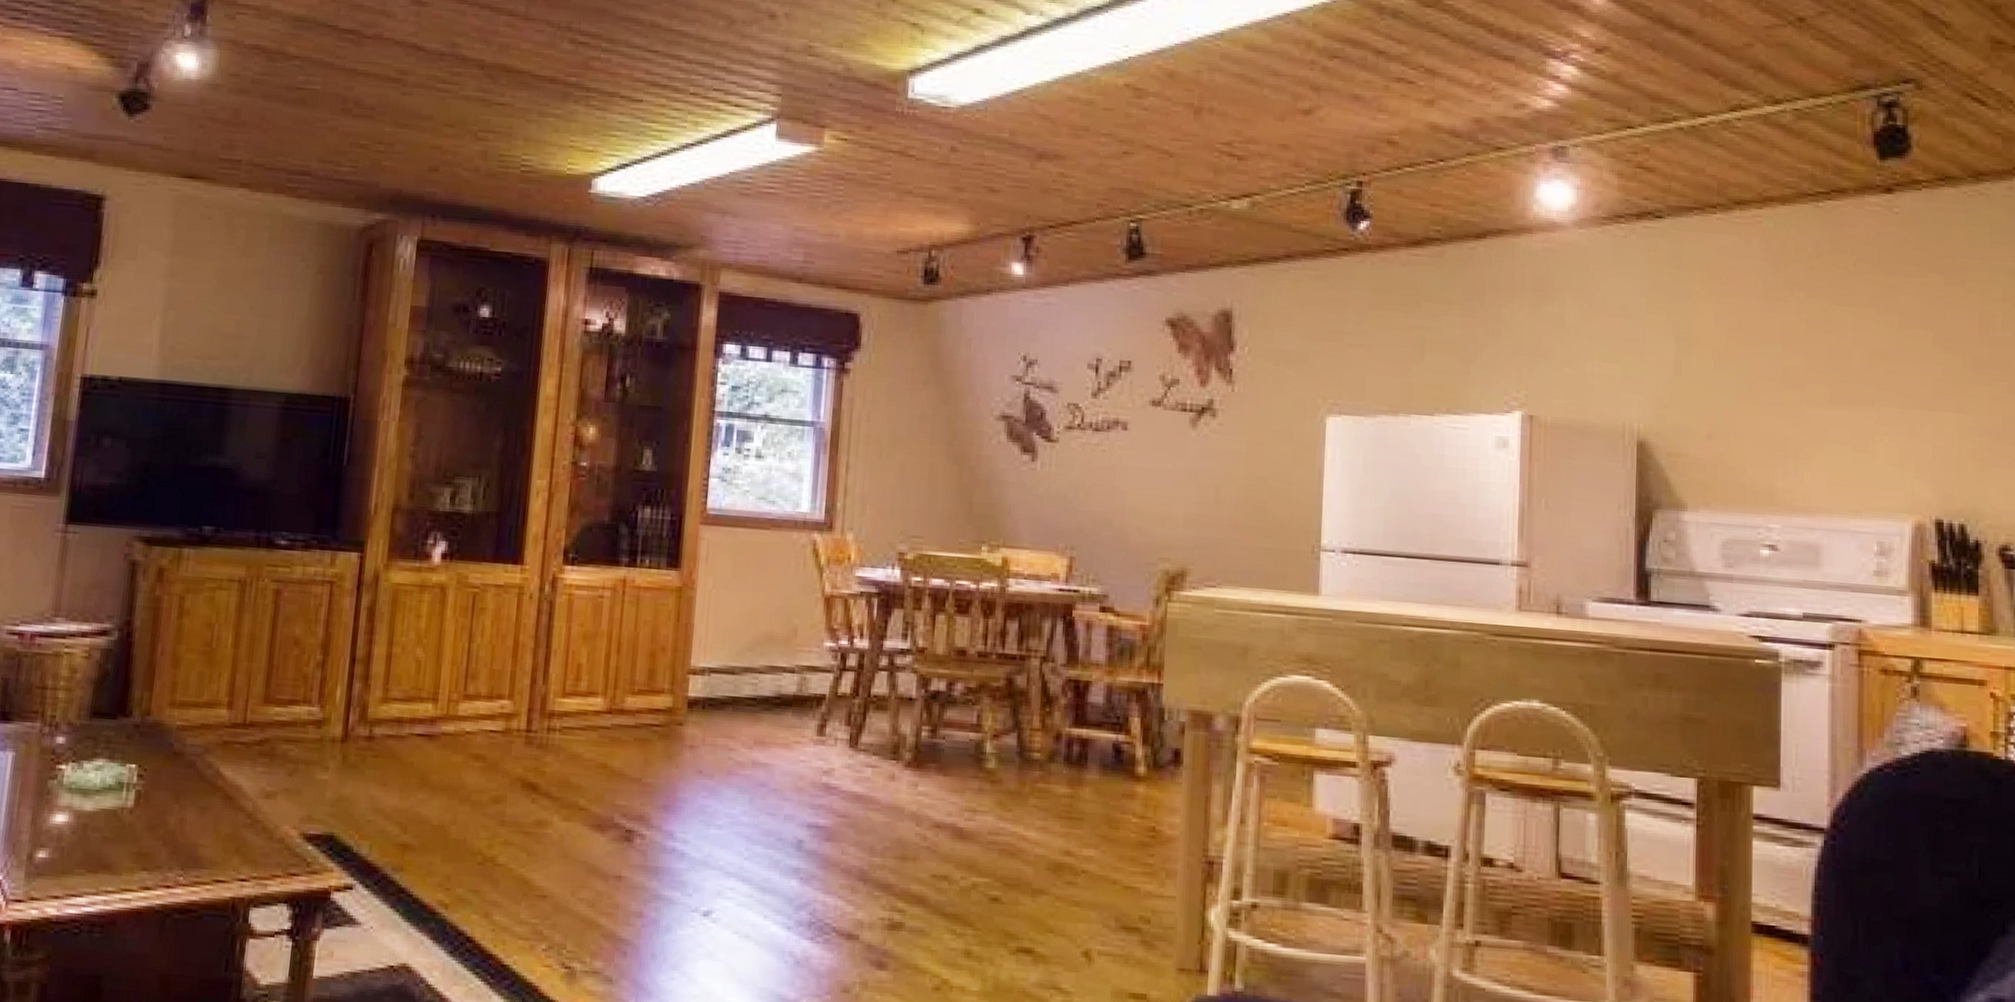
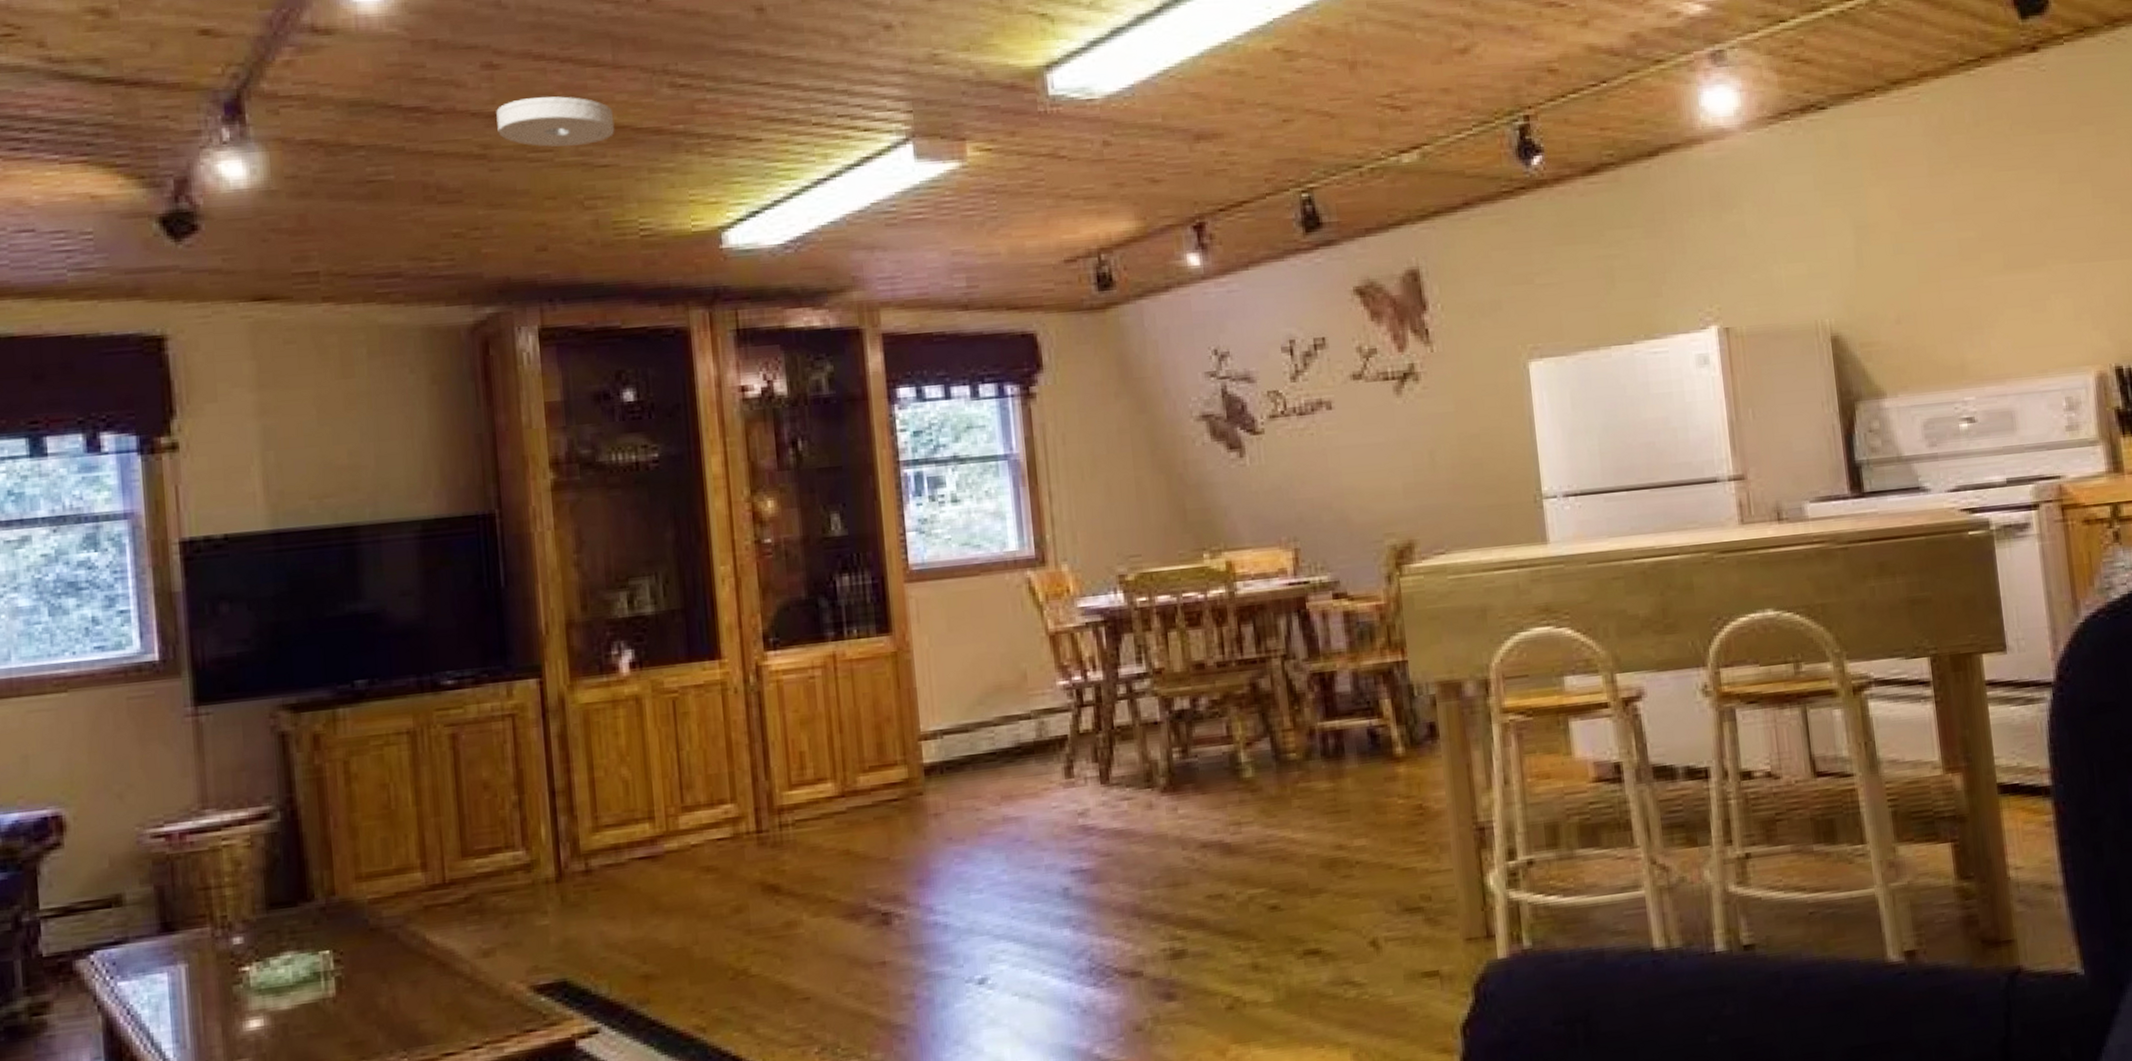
smoke detector: none [415,35,518,83] -> present [496,96,615,148]

